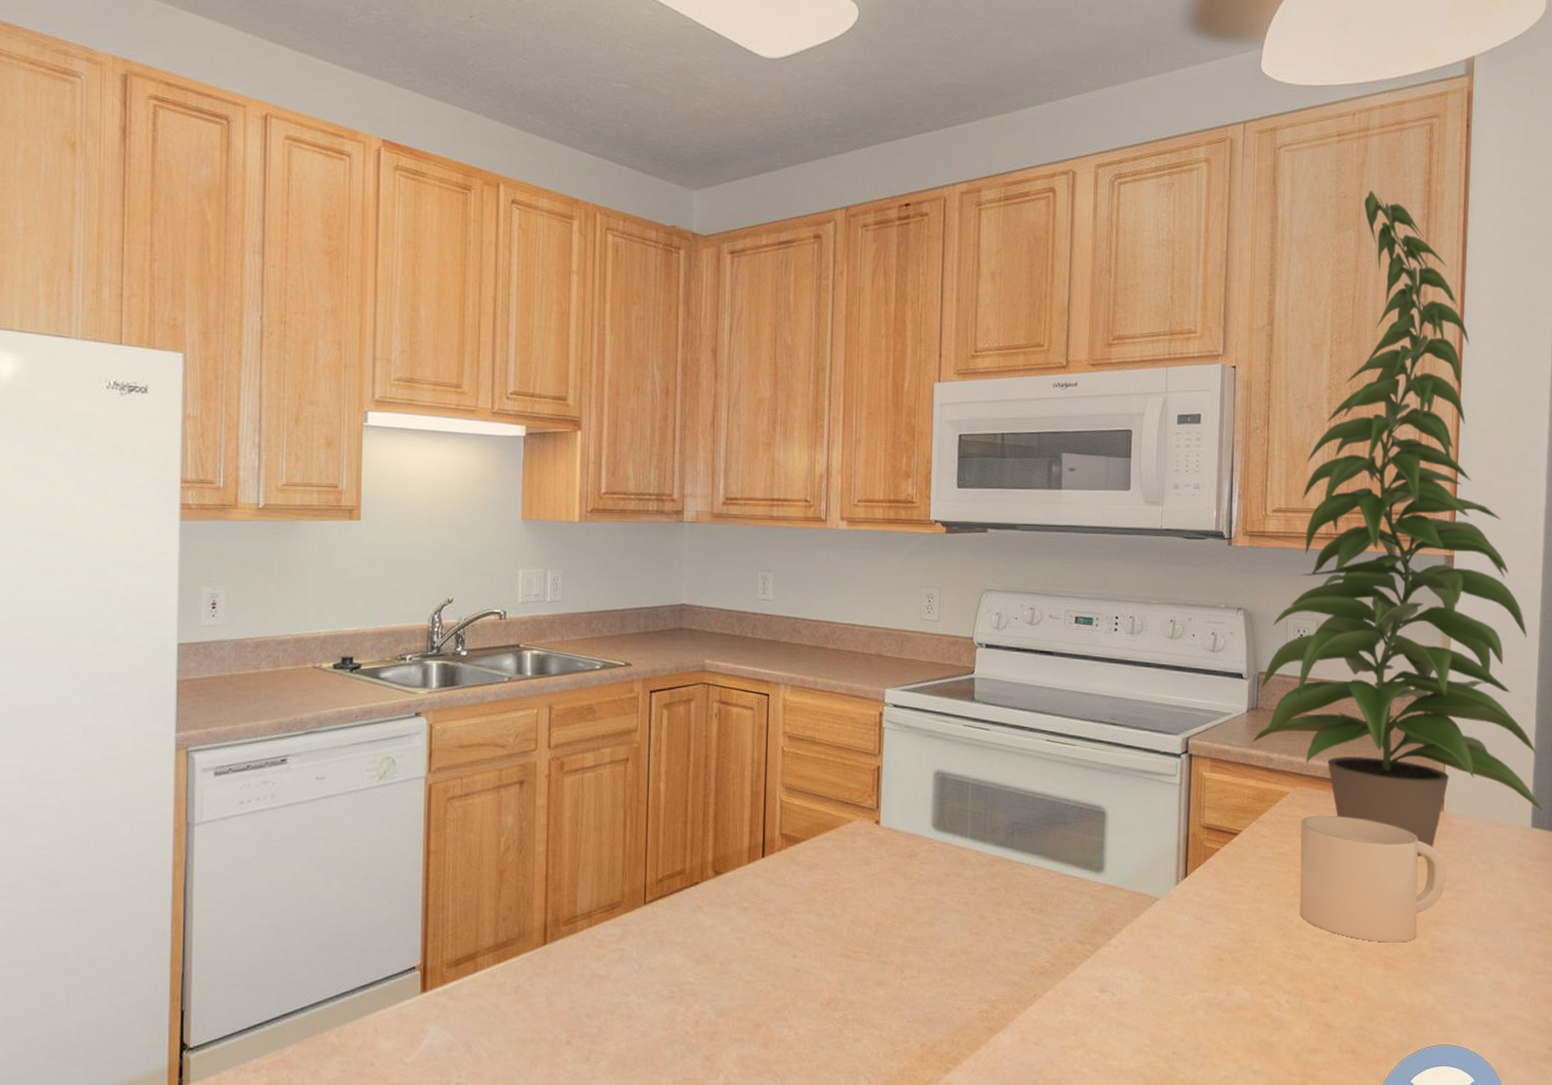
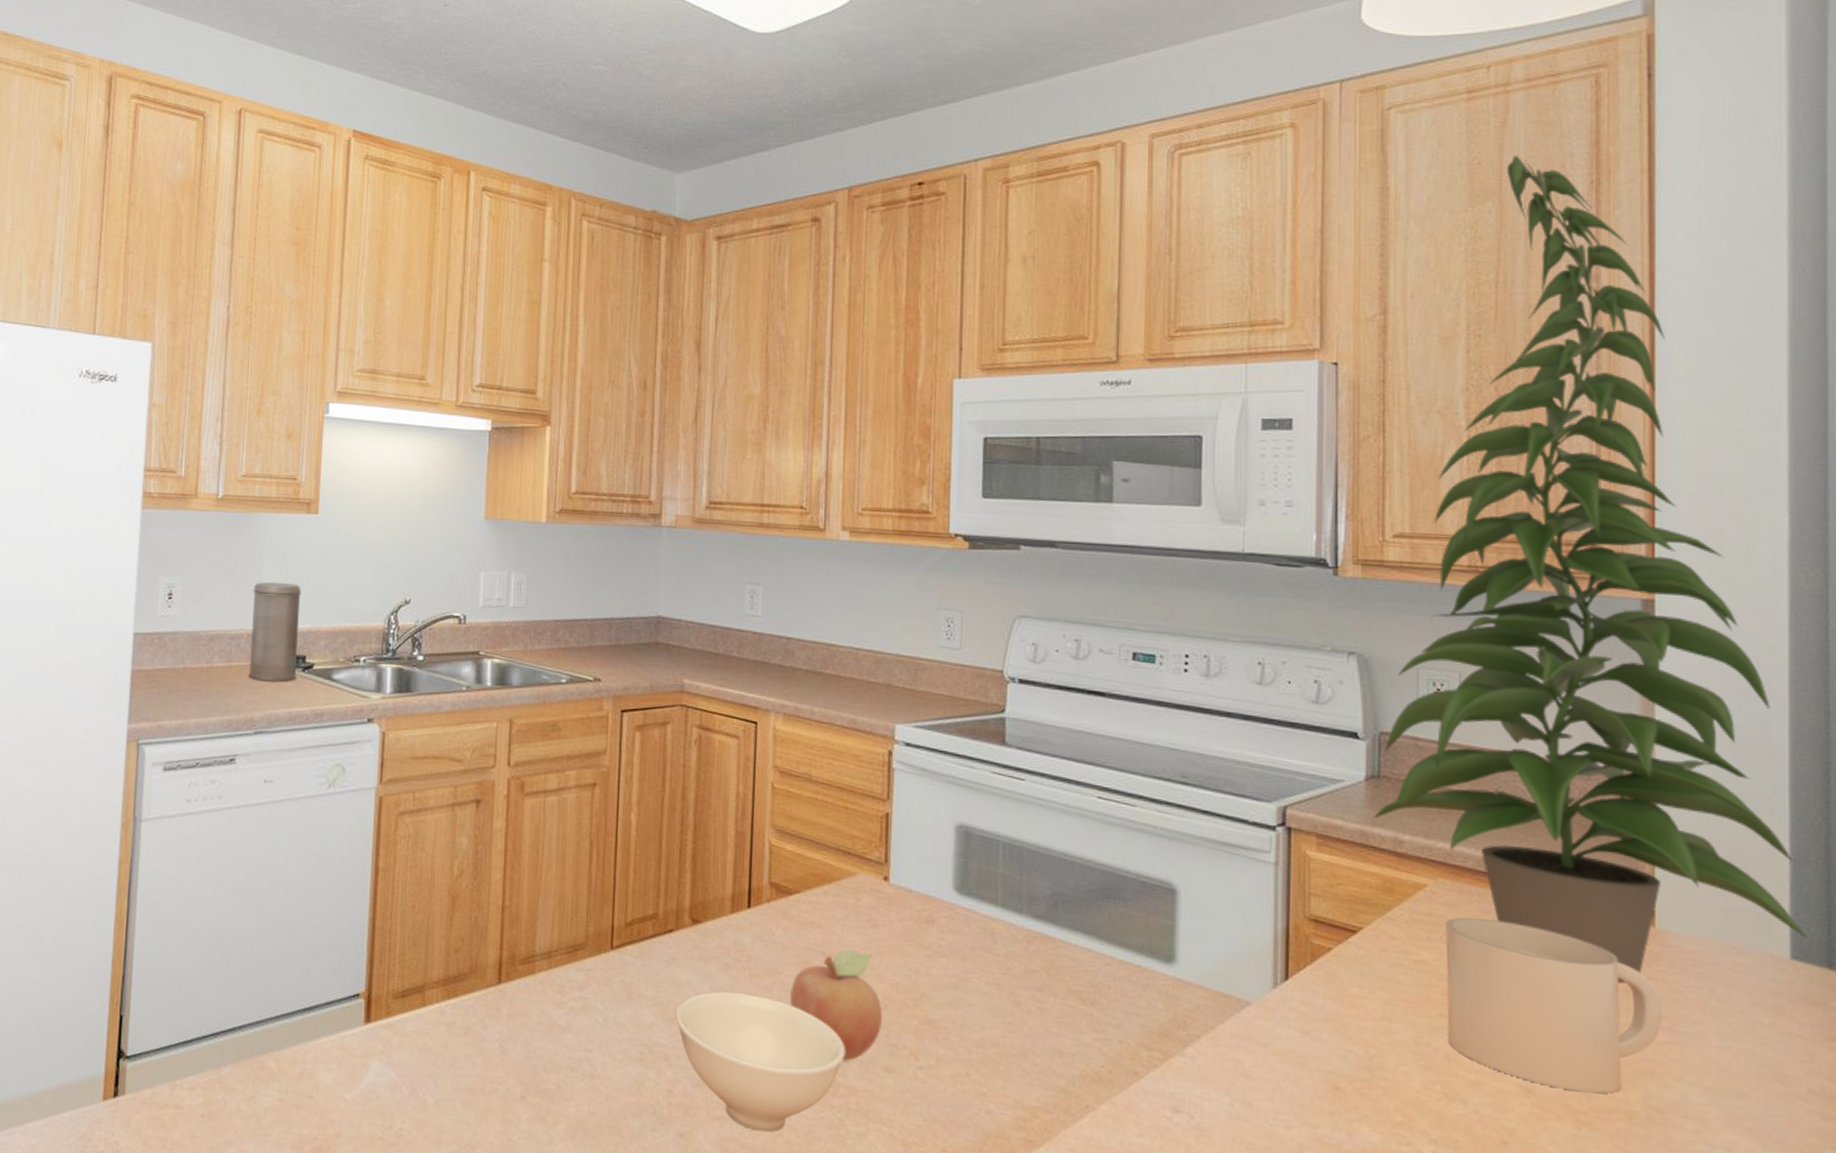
canister: none [296,587,347,684] -> present [248,581,302,683]
bowl: none [701,931,844,1047] -> present [675,991,846,1132]
fruit: none [798,885,875,979] -> present [790,949,883,1061]

